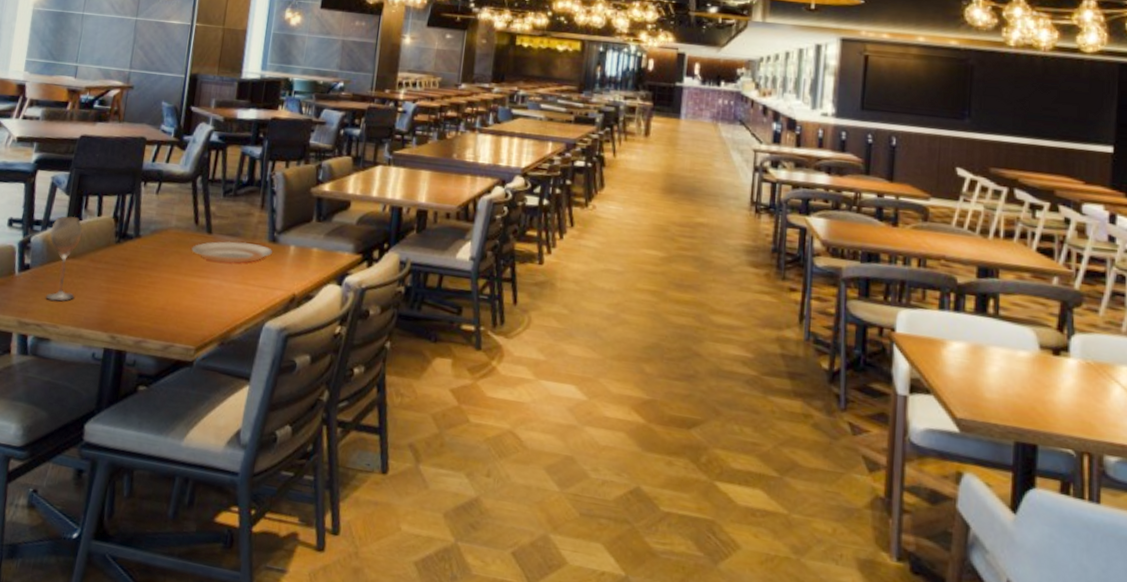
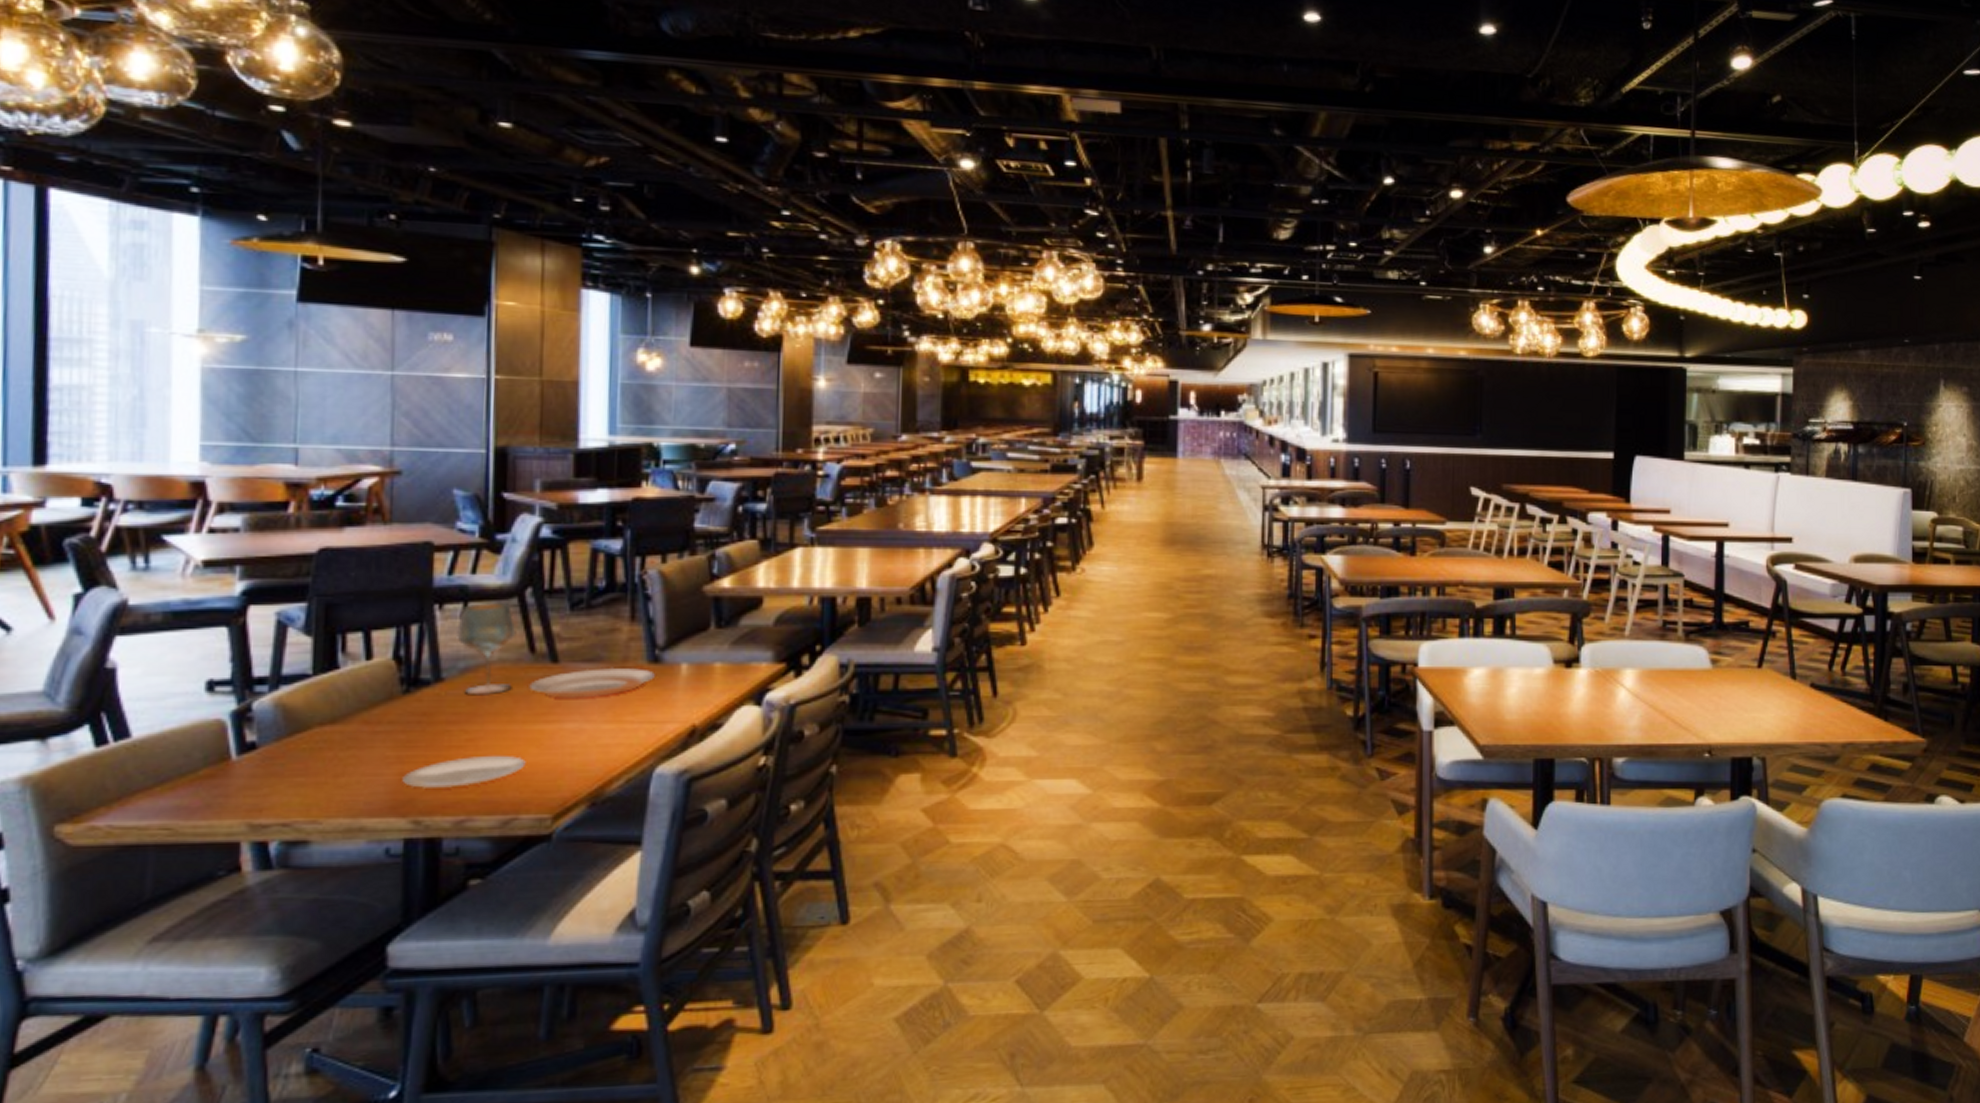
wineglass: present [45,216,83,301] -> none [286,664,343,787]
plate: none [108,295,183,317] -> present [402,755,526,788]
wine glass: none [152,184,189,252] -> present [456,603,517,696]

